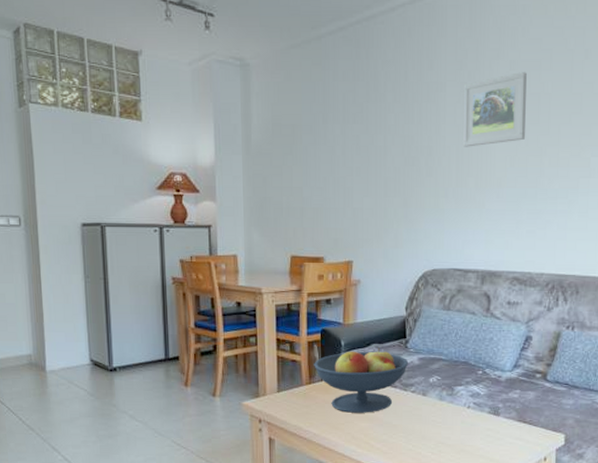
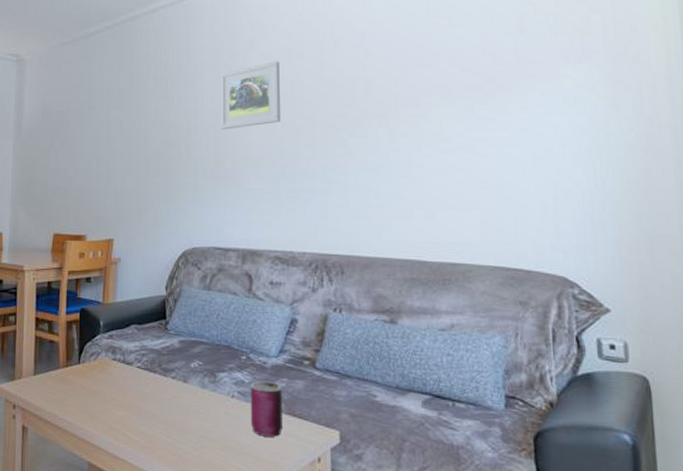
fruit bowl: present [314,348,409,413] -> none [72,329,169,401]
can: none [484,393,514,441] -> present [250,381,282,437]

